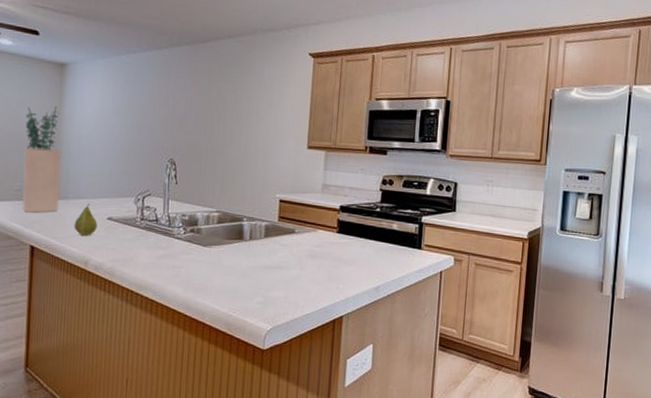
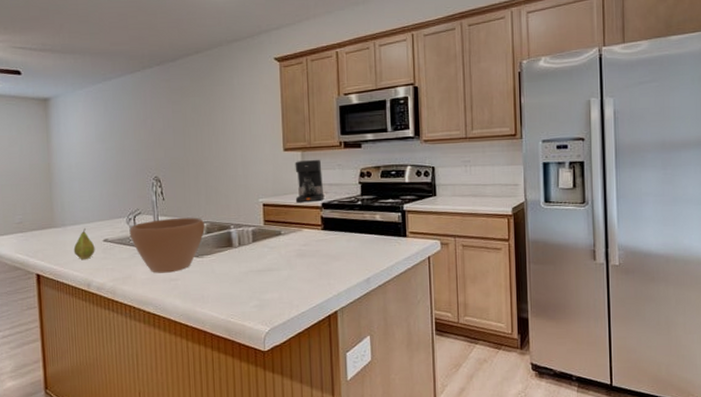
vase: present [22,106,61,213] -> none [18,140,58,243]
bowl: none [136,203,217,259] -> present [129,217,205,273]
coffee maker: none [314,160,345,204] -> present [295,159,325,203]

